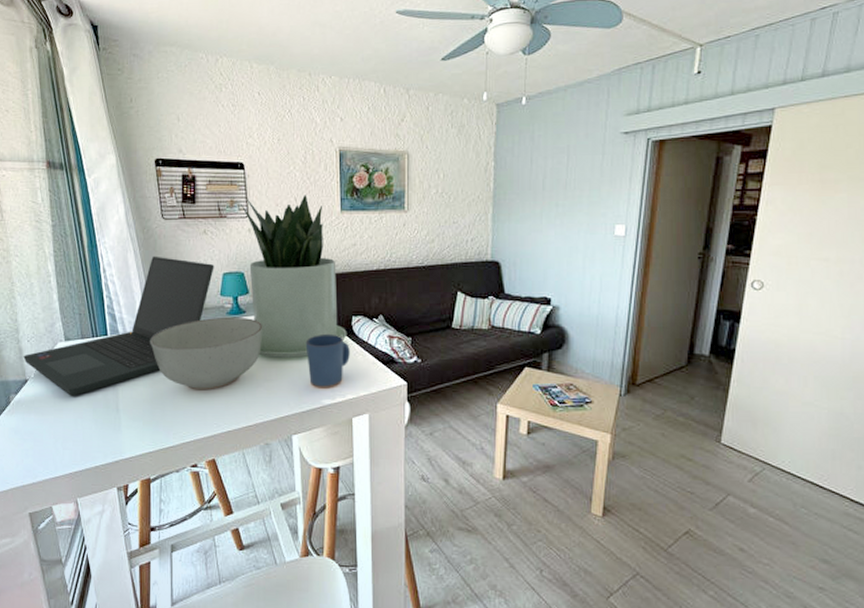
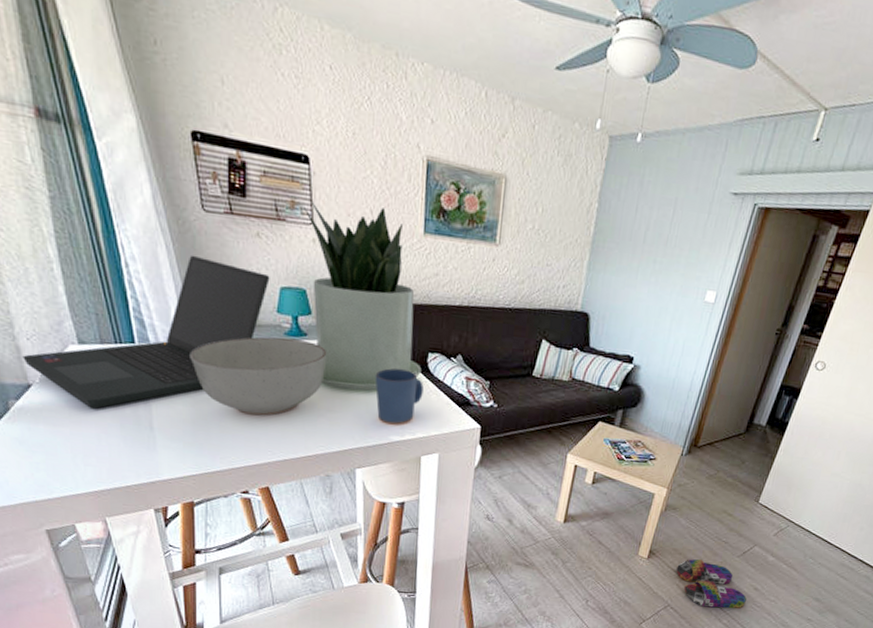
slippers: none [638,514,732,576] -> present [676,558,747,608]

